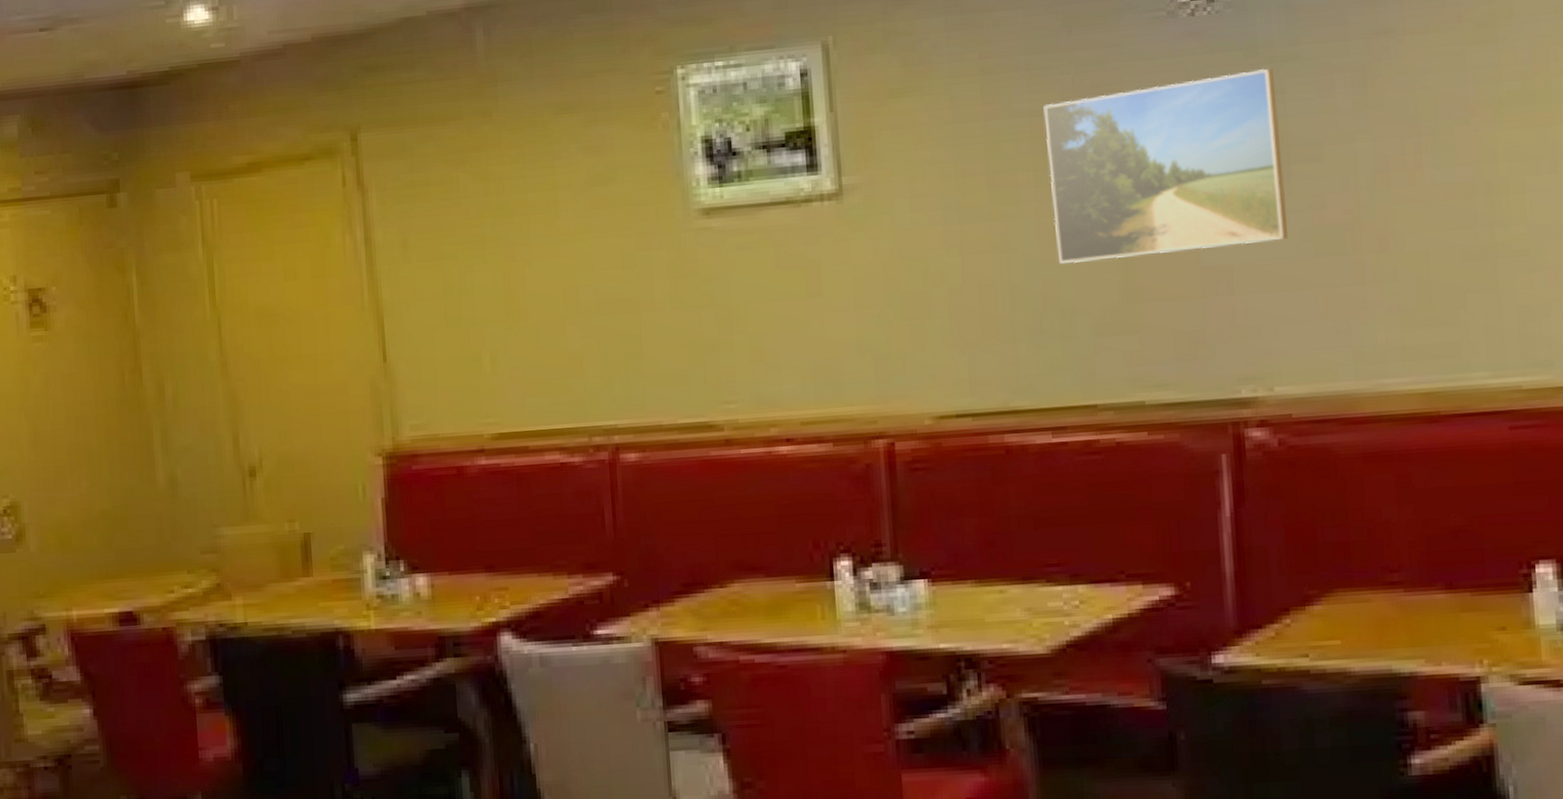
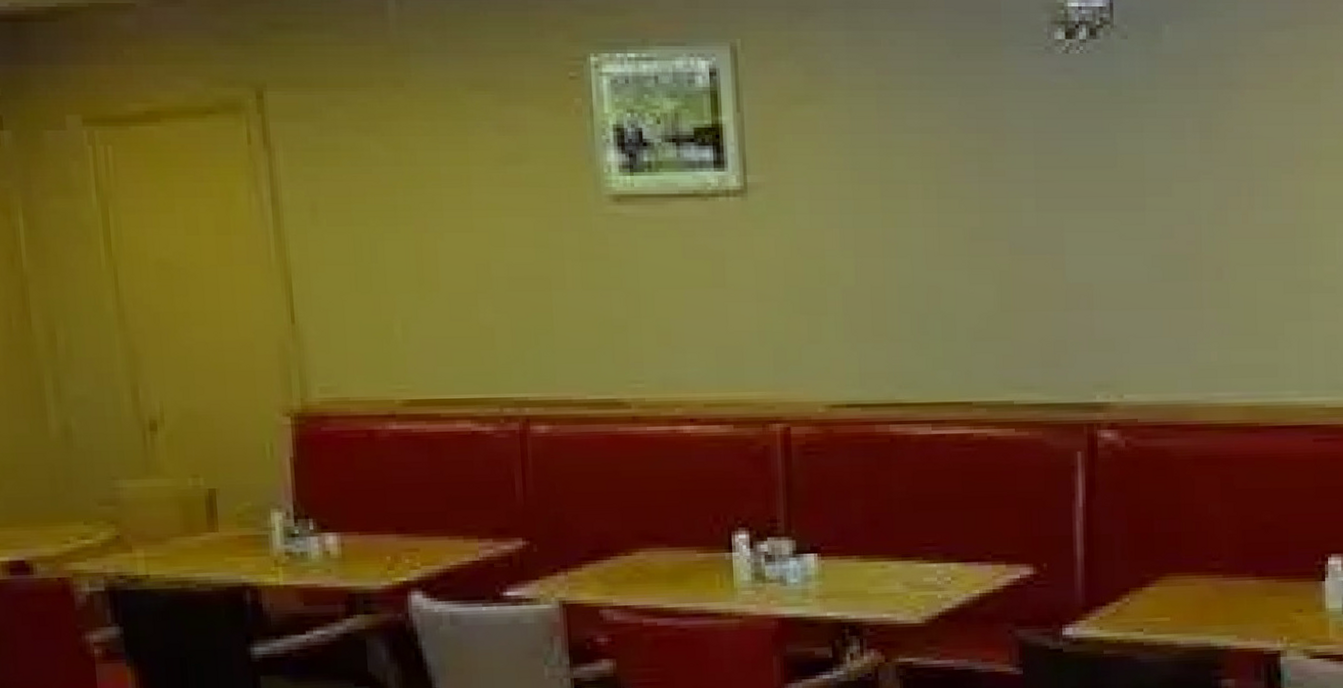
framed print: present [1043,68,1289,264] -> none [933,107,1141,272]

